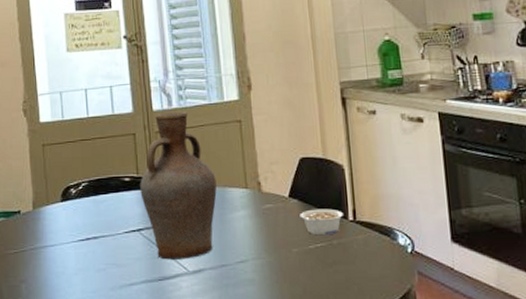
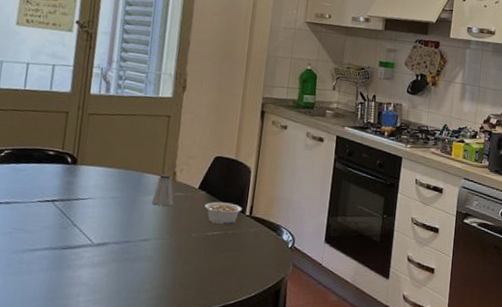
vase: present [140,111,217,260] -> none [61,97,137,233]
saltshaker: none [241,186,264,222] -> present [152,174,174,207]

